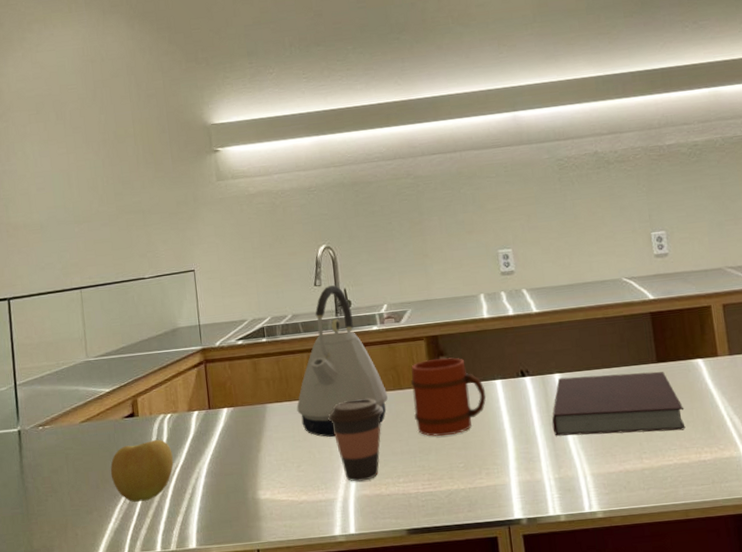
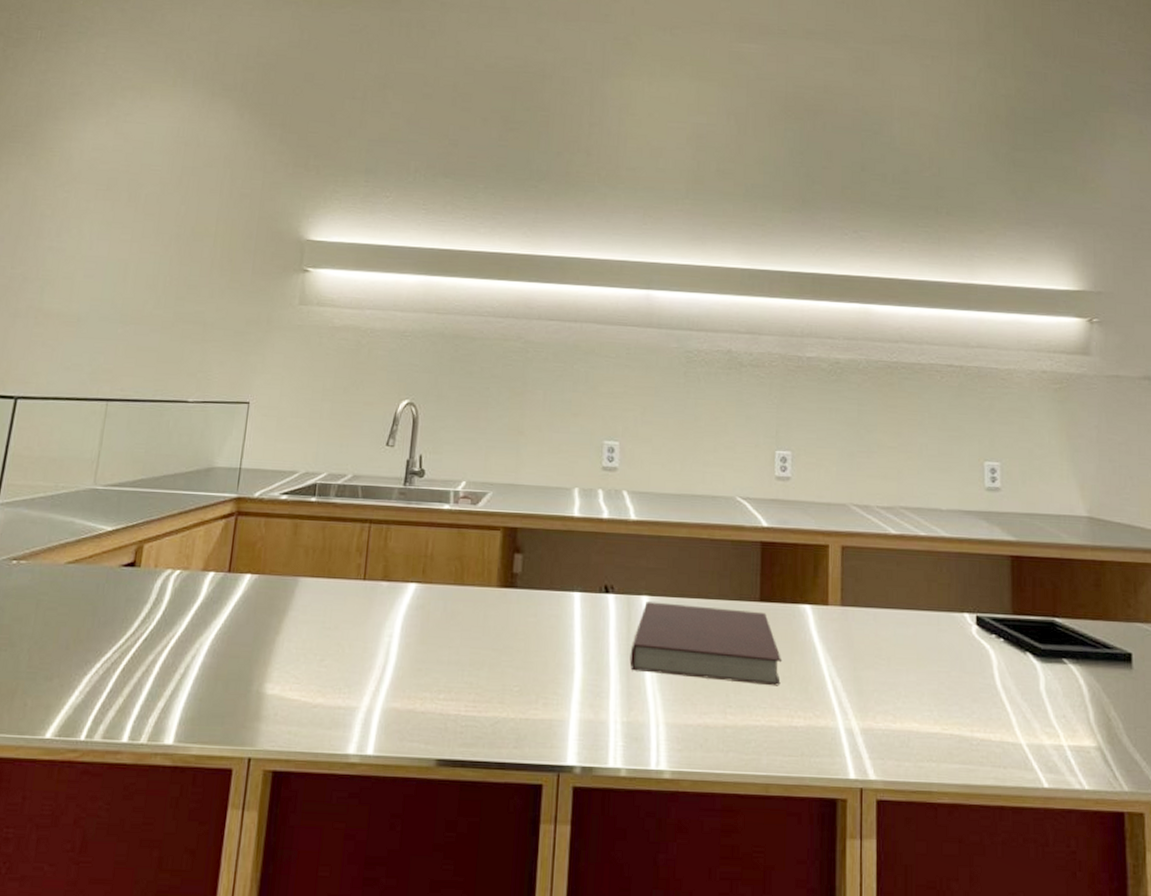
apple: present [110,439,174,502] -> none [87,599,172,675]
kettle: present [296,285,388,438] -> none [334,448,446,631]
coffee cup: present [328,398,384,482] -> none [369,587,437,691]
mug: present [410,357,486,437] -> none [472,555,561,650]

